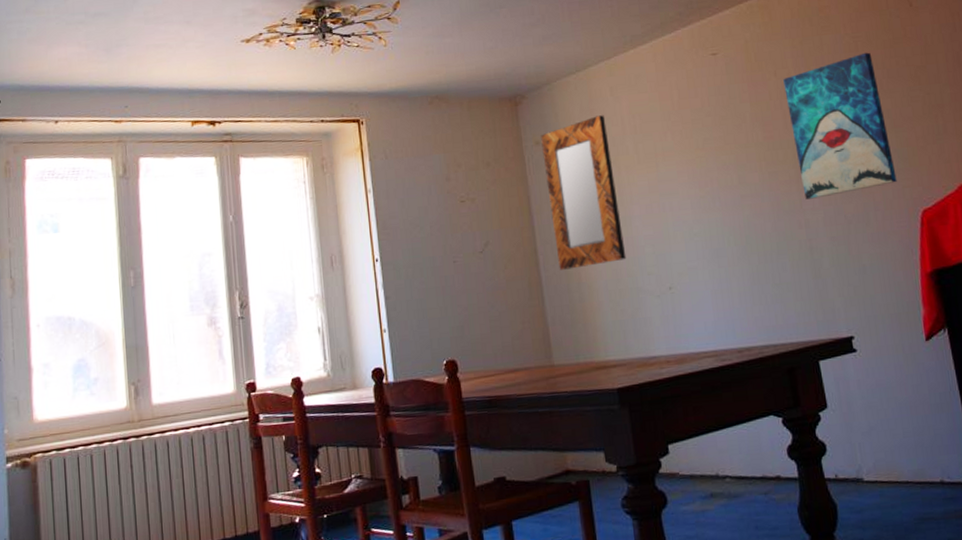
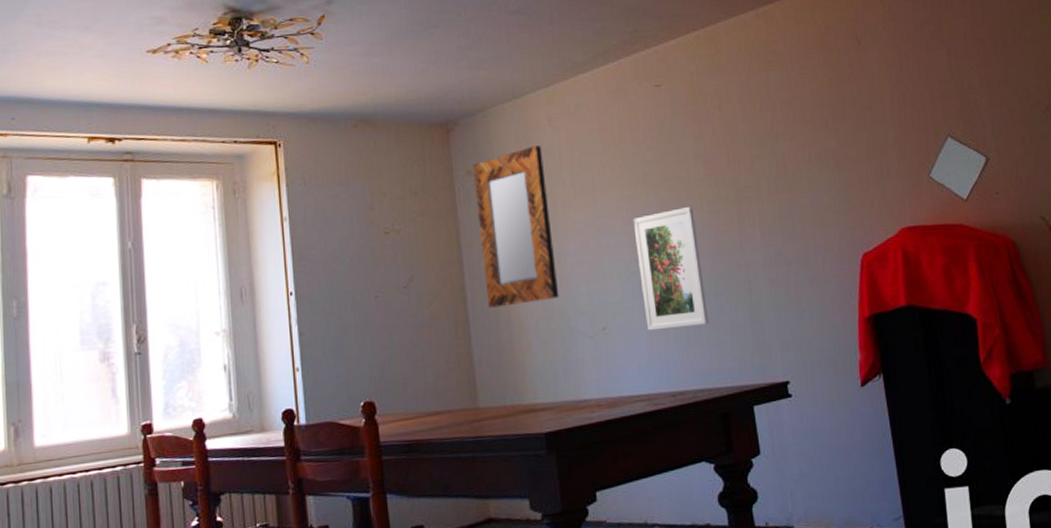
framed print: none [694,168,772,290] -> present [633,206,709,331]
wall art: present [783,52,897,200] -> none [728,90,839,240]

